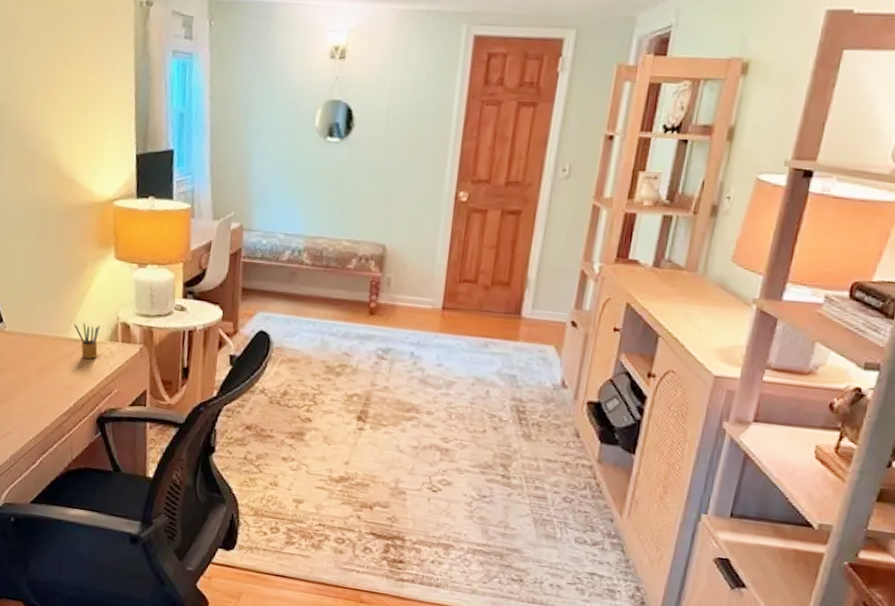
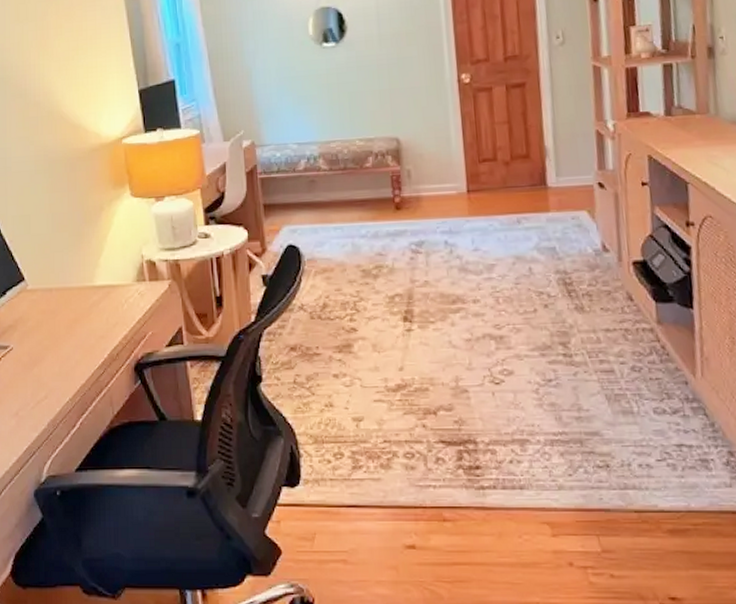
pencil box: present [73,322,100,359] -> none [97,267,126,304]

